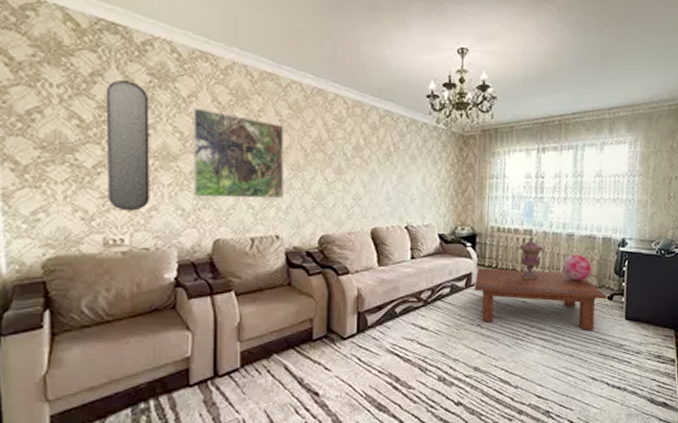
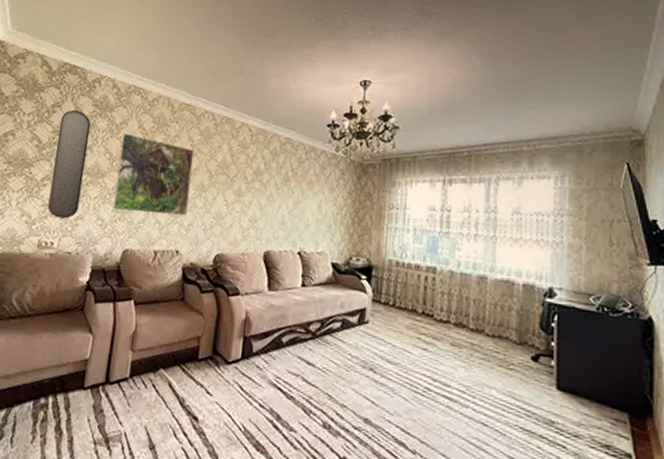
coffee table: present [474,267,607,330] -> none [368,303,531,396]
decorative urn: present [519,236,545,280] -> none [420,274,451,325]
decorative globe: present [563,254,592,282] -> none [473,300,510,334]

